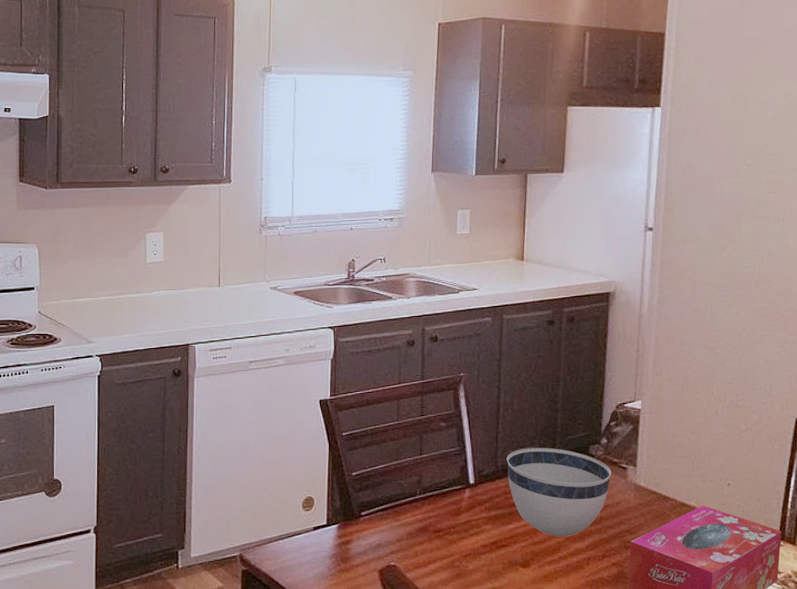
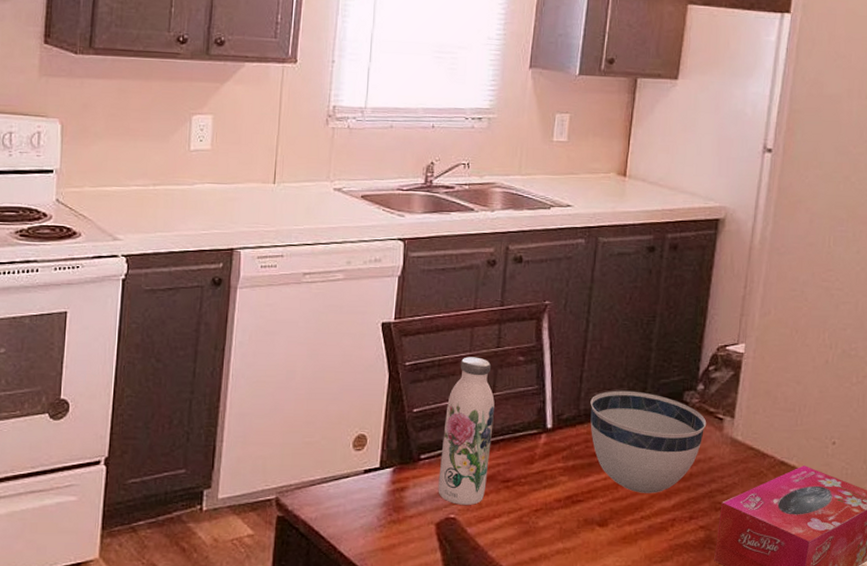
water bottle: none [378,425,423,554] -> present [438,357,495,505]

